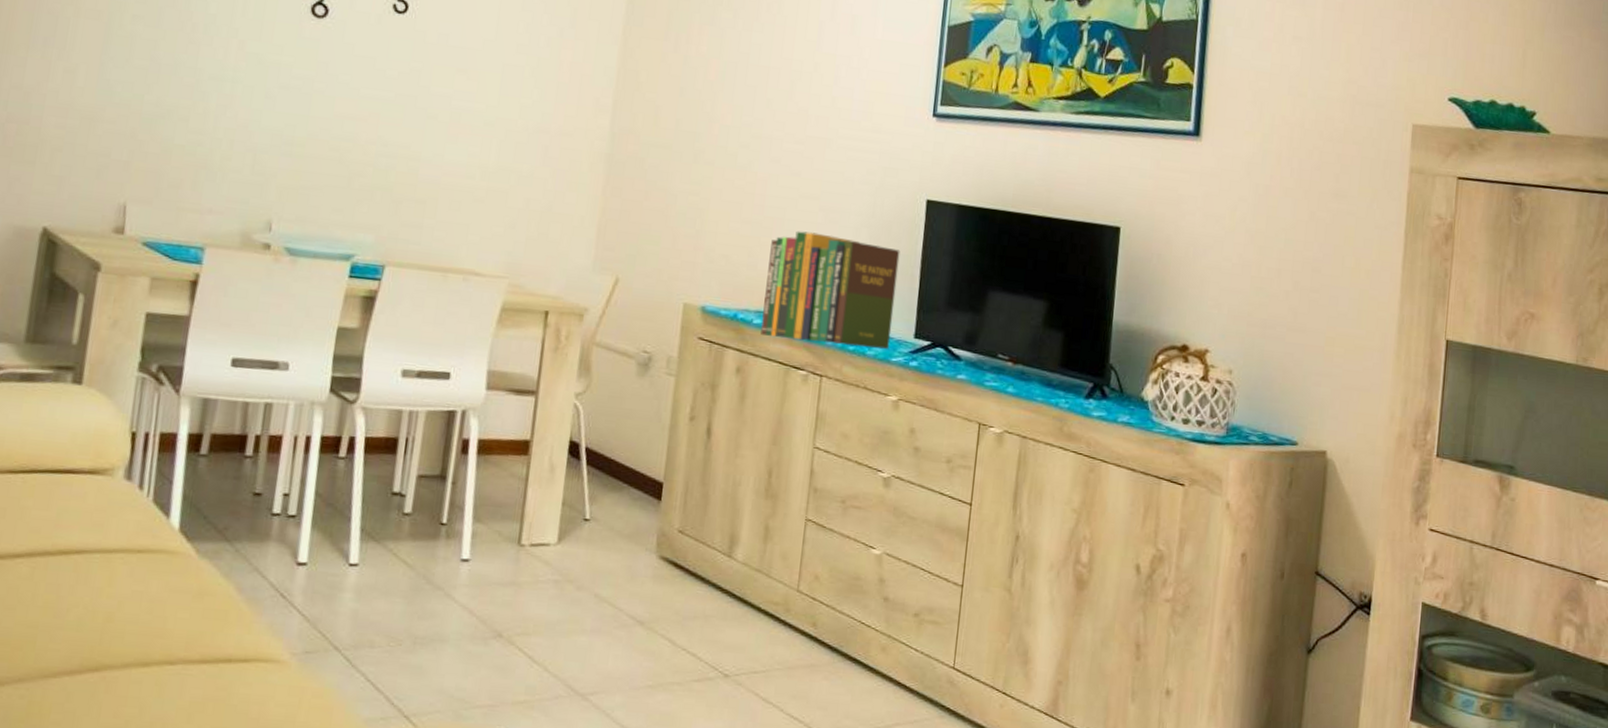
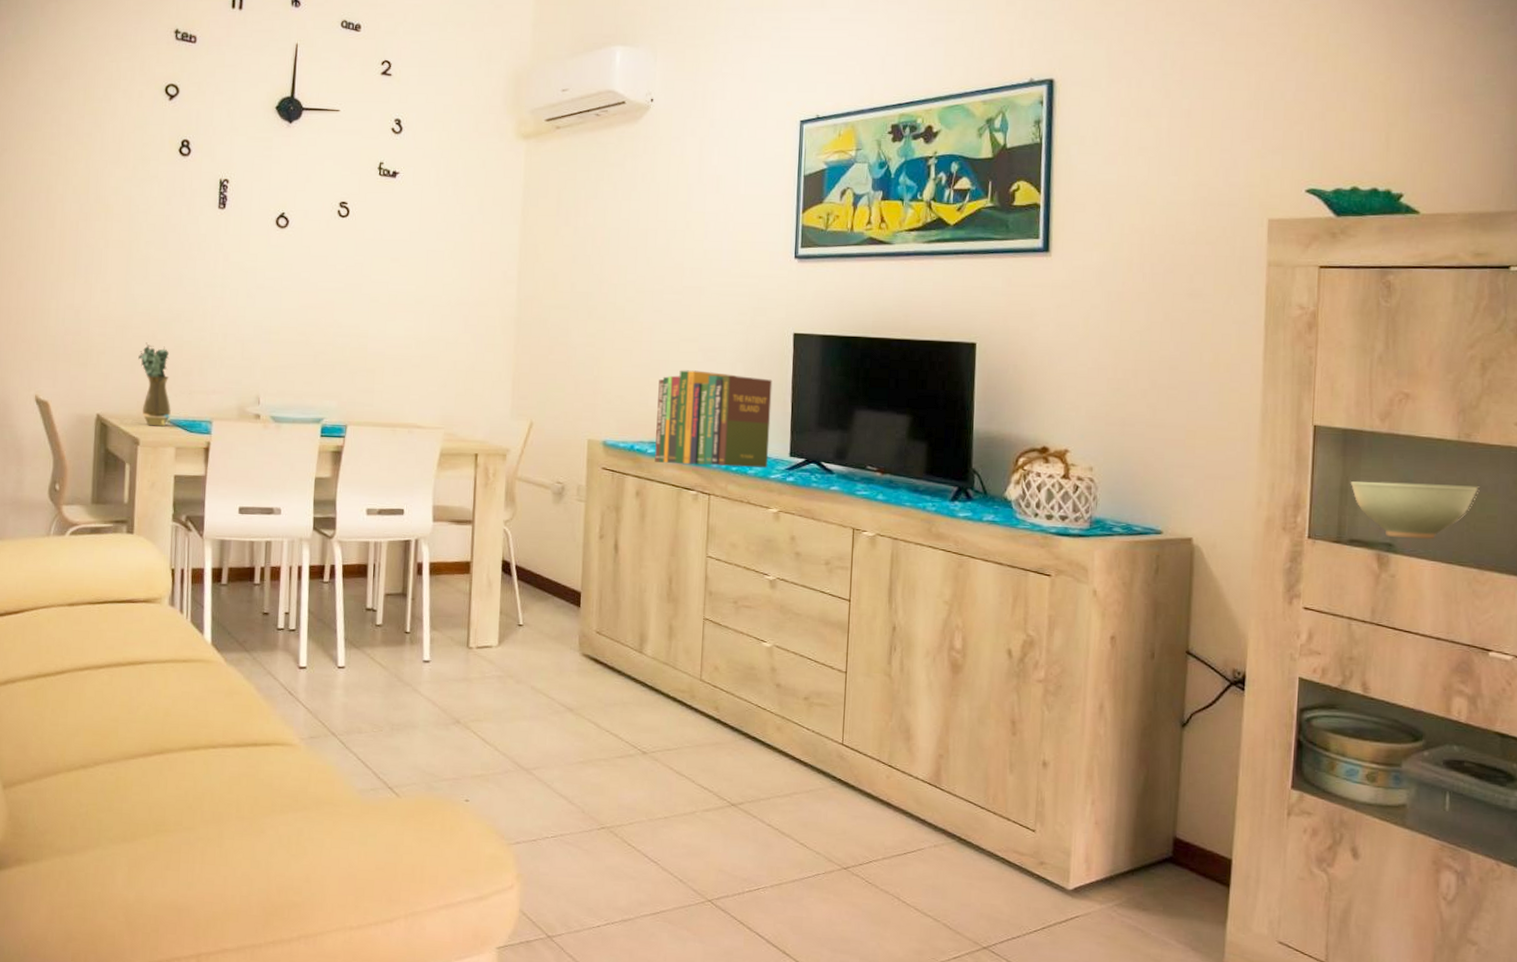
vase: none [108,141,153,250] -> present [138,342,171,427]
bowl: none [1478,400,1594,464] -> present [1351,481,1480,540]

